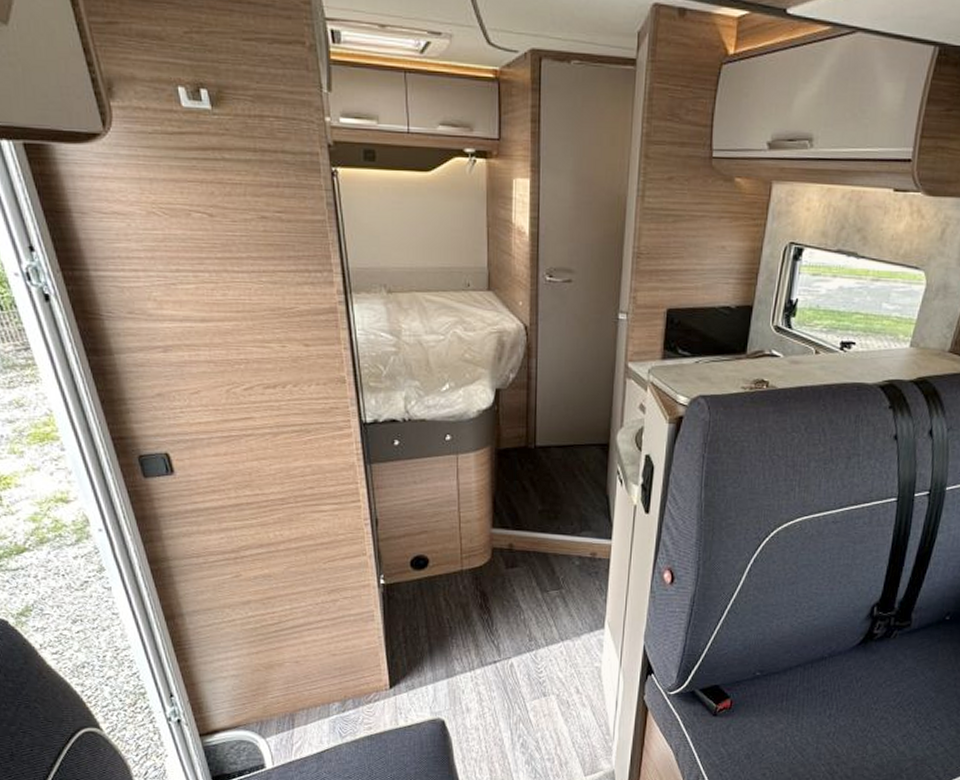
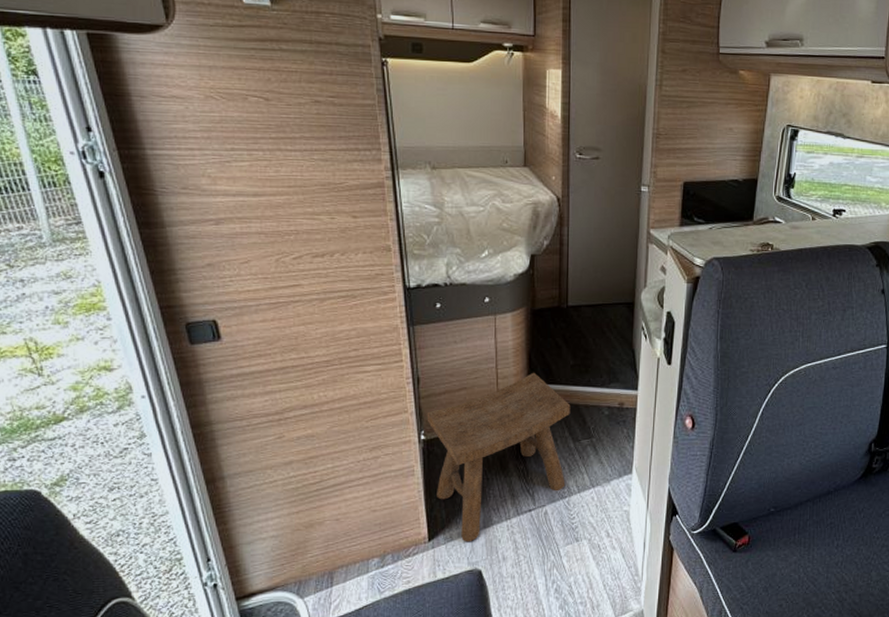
stool: none [386,517,539,692] -> present [427,372,571,542]

